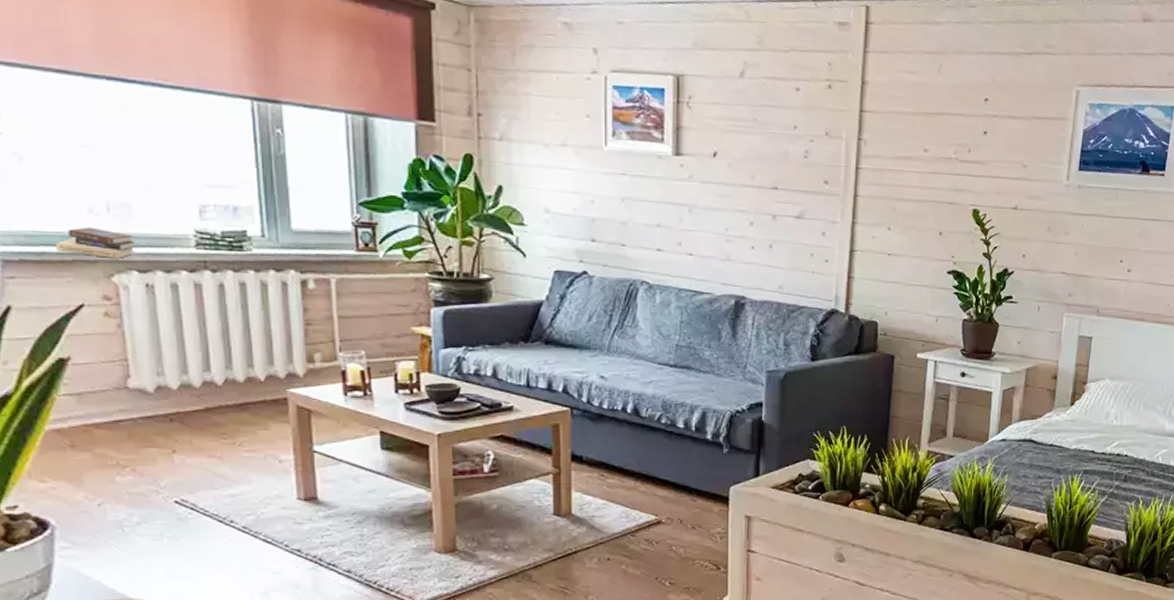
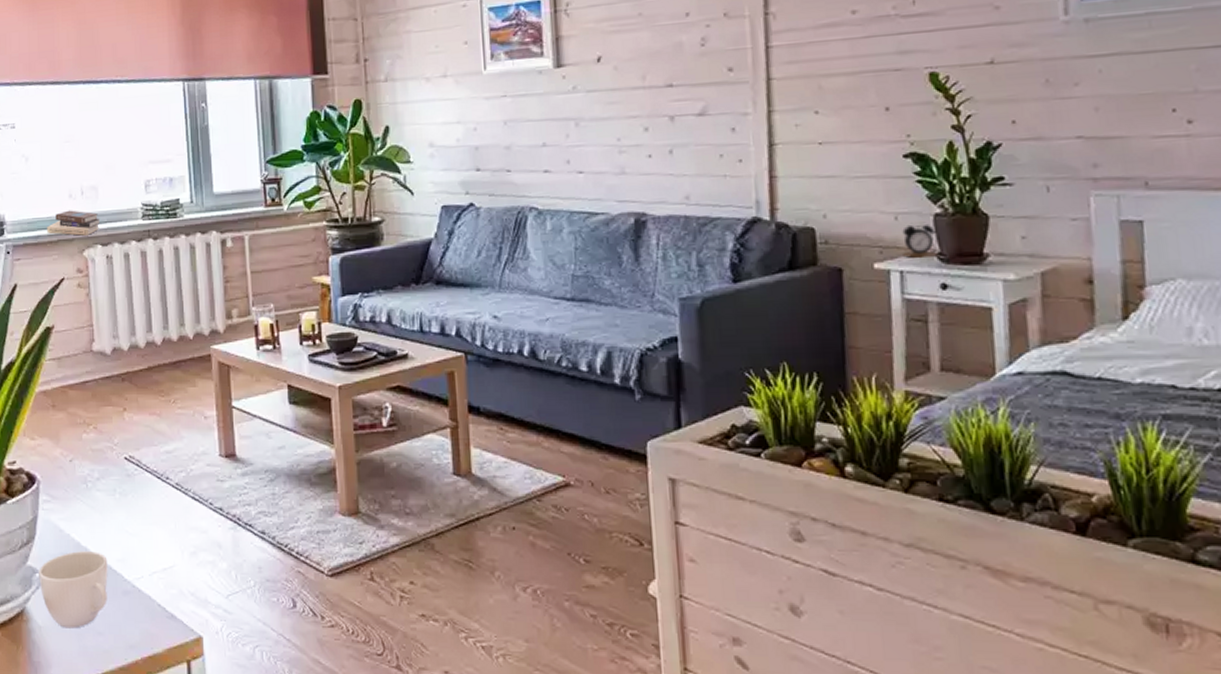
alarm clock: none [938,324,962,353] -> present [902,222,938,259]

